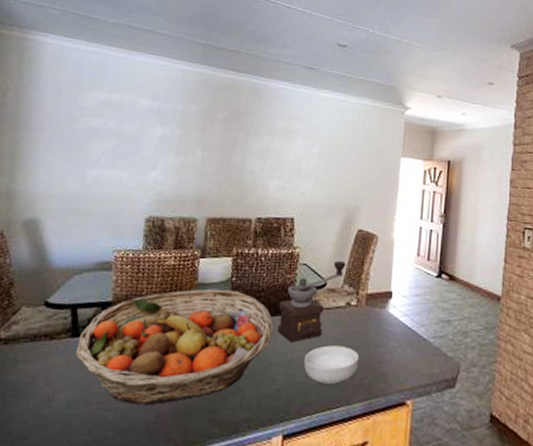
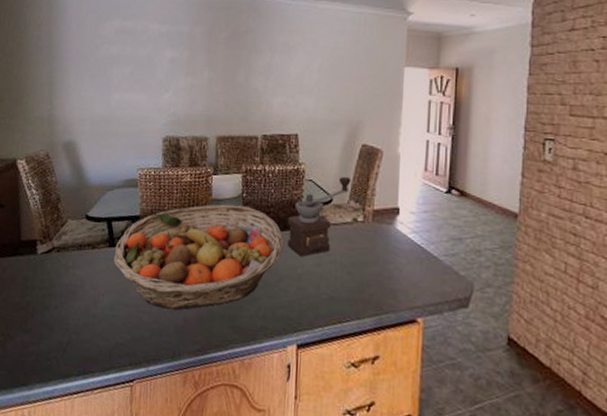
cereal bowl: present [303,345,360,384] -> none [313,260,368,299]

